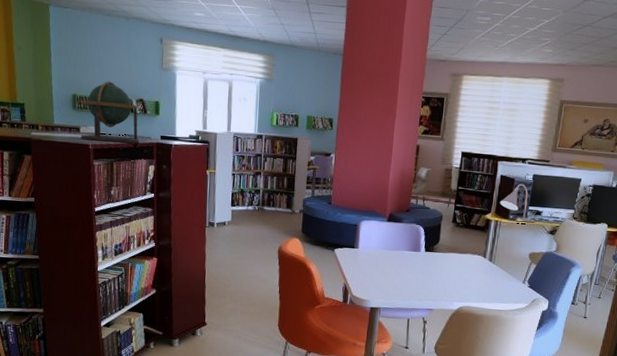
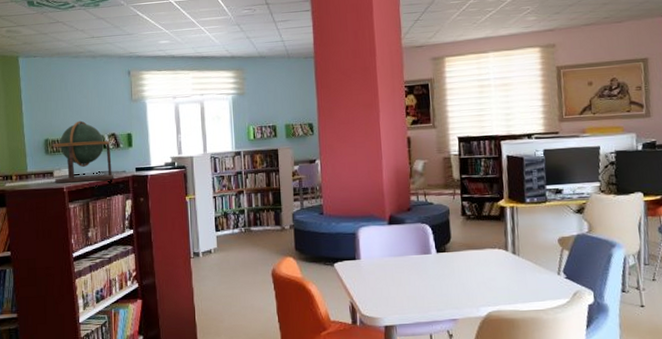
table lamp: present [499,183,536,223] -> none [511,161,557,205]

